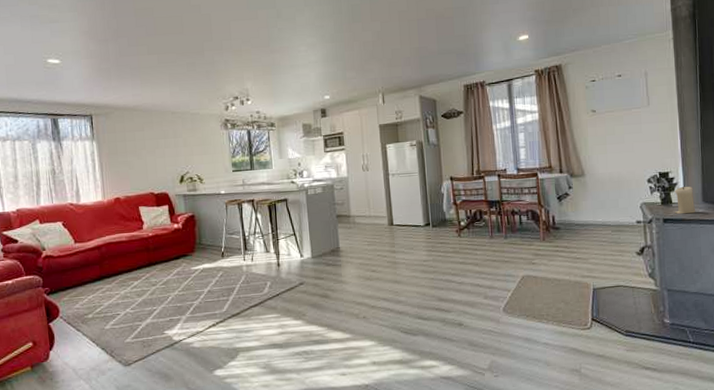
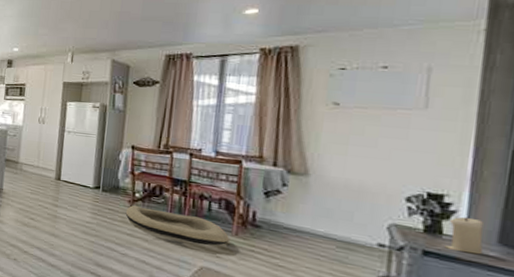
dog bed: none [455,231,539,257] -> present [125,205,229,246]

